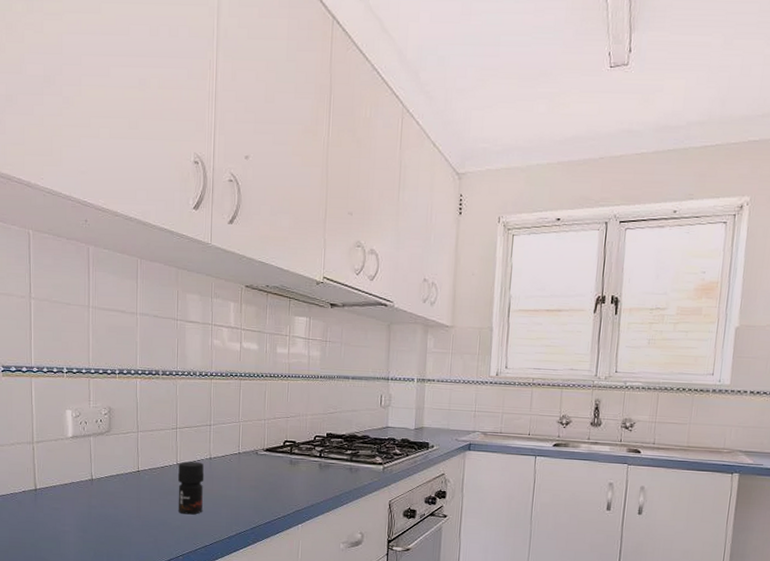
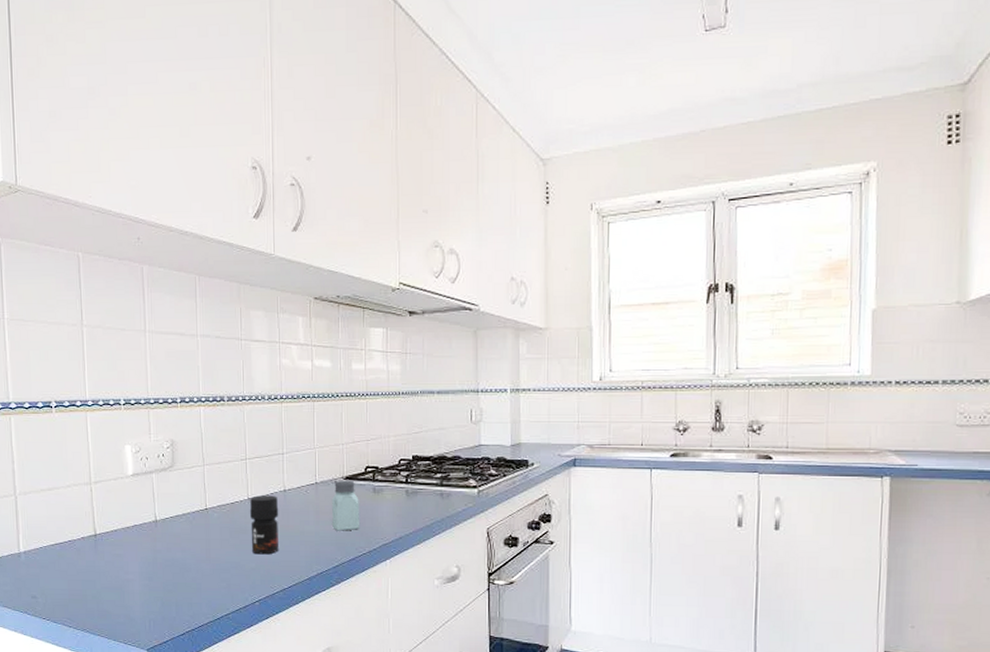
saltshaker: none [252,451,277,497] -> present [332,480,359,531]

